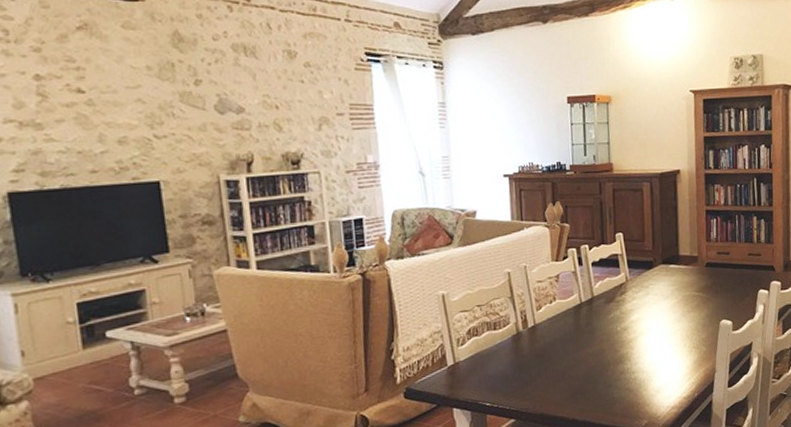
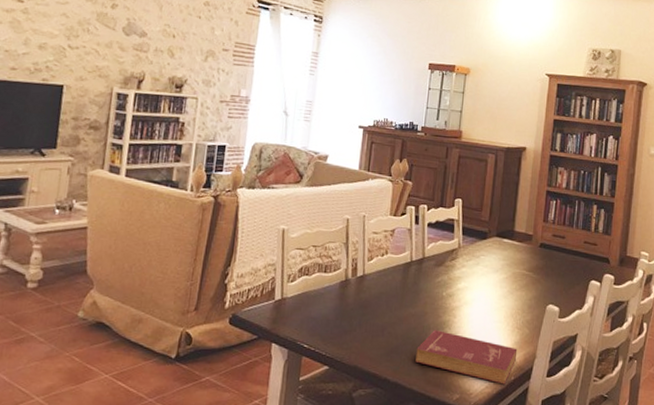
book: none [599,364,698,403] -> present [415,330,518,385]

